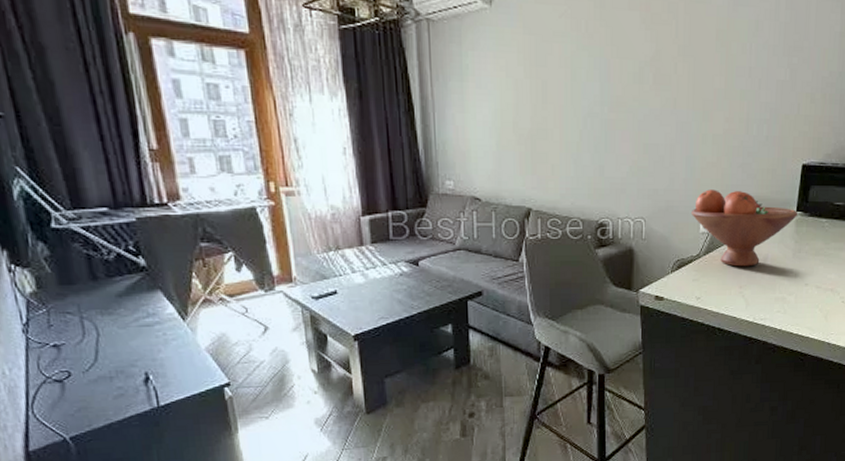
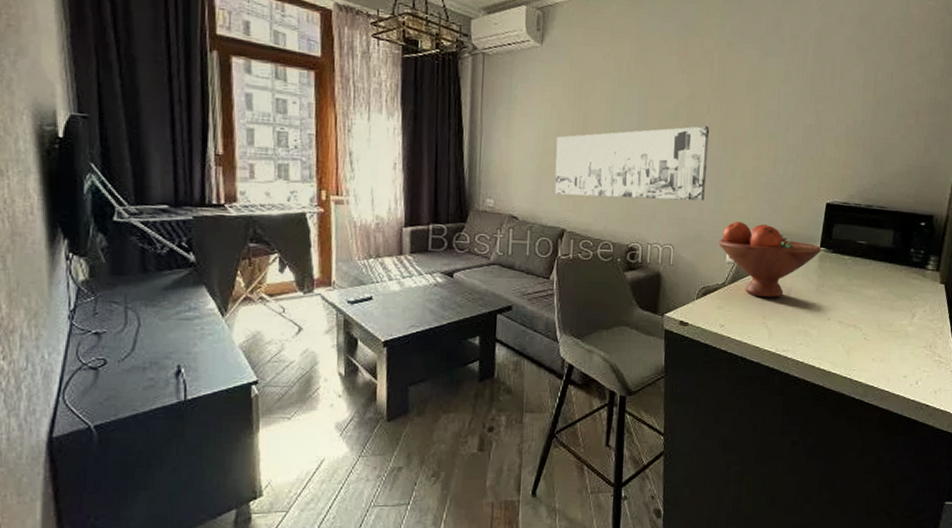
wall art: none [515,87,678,172] -> present [555,125,710,201]

